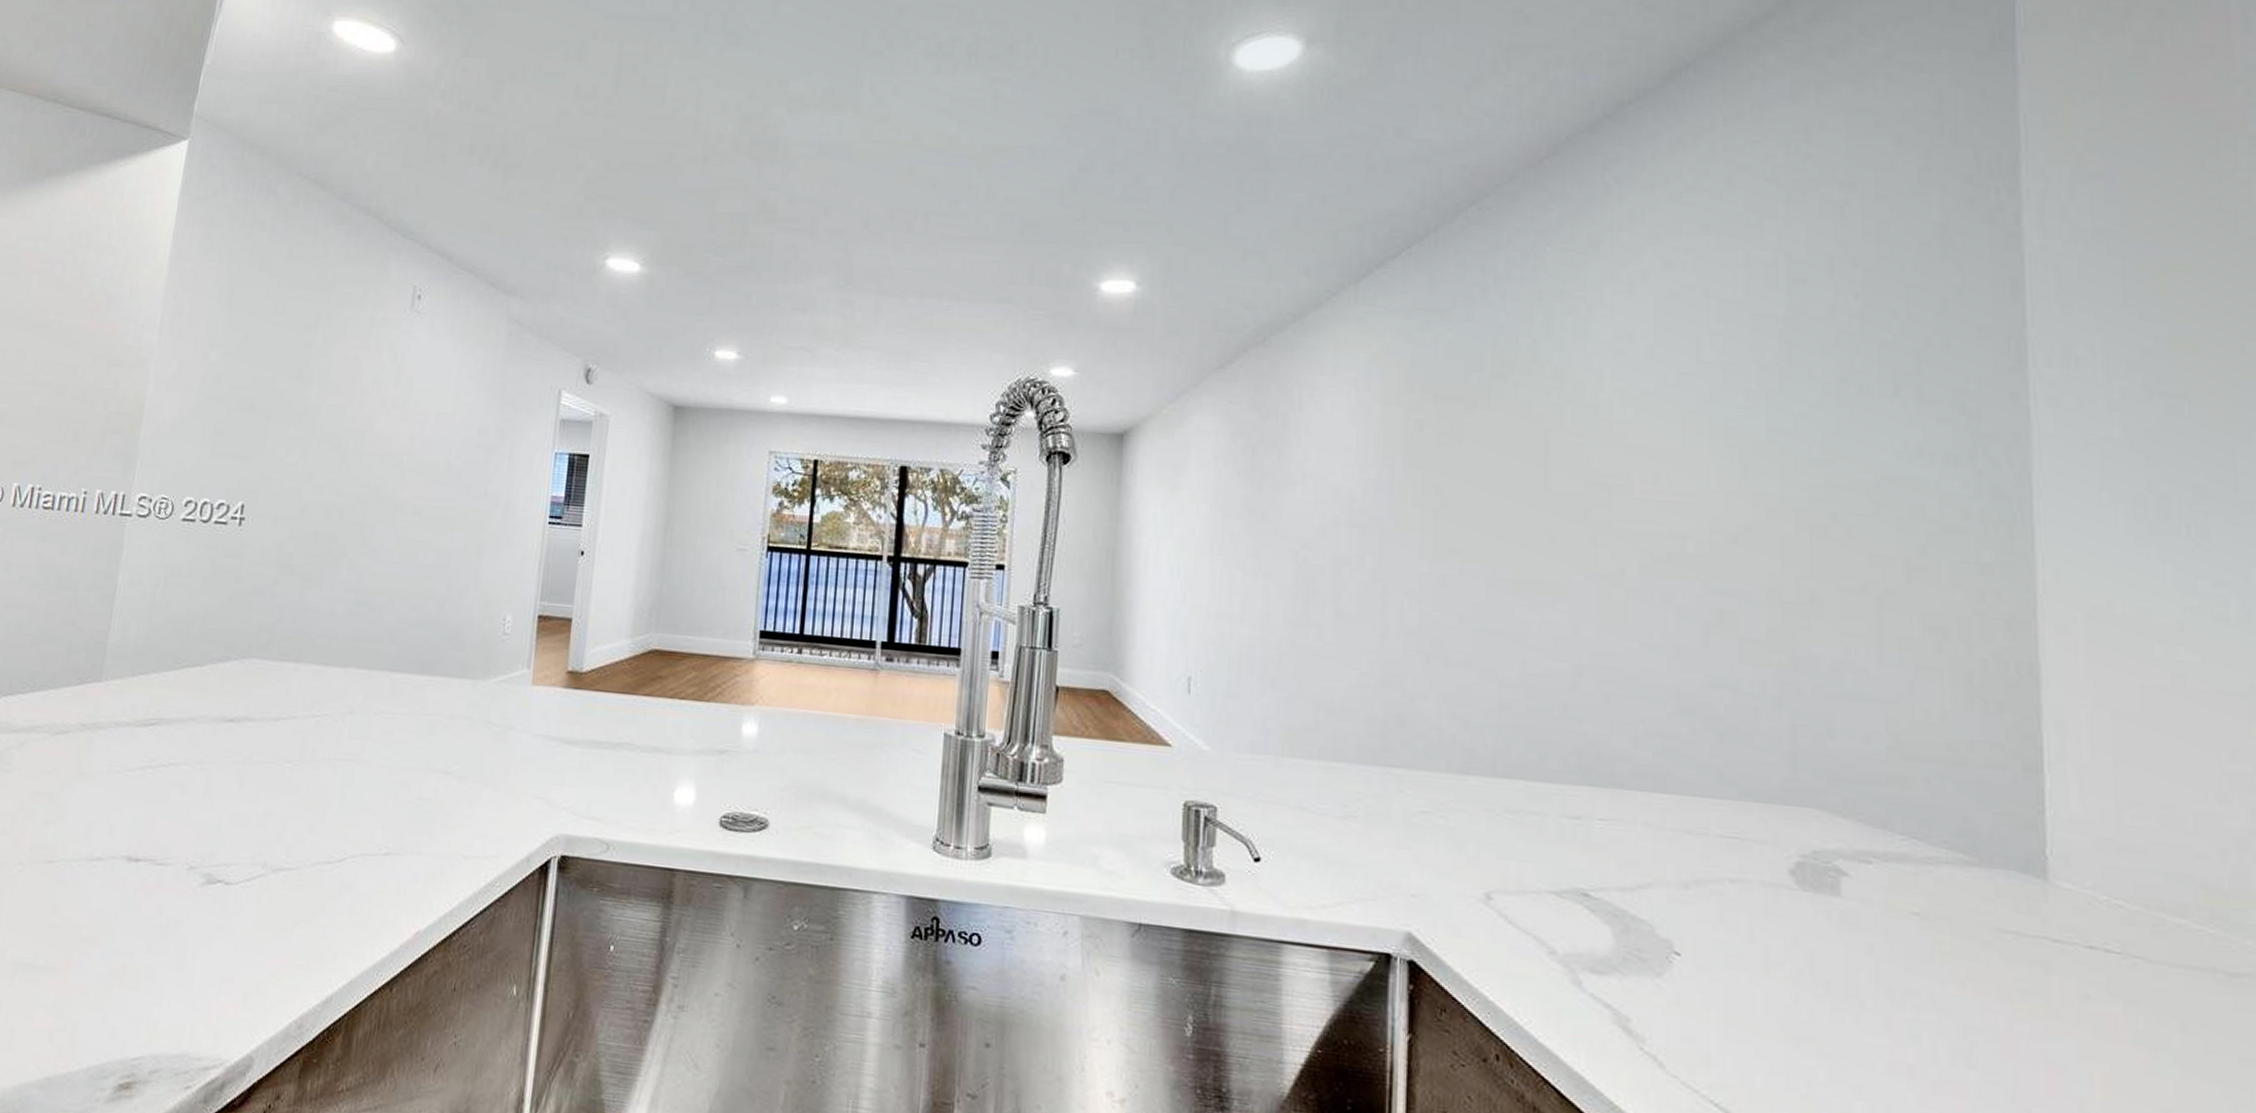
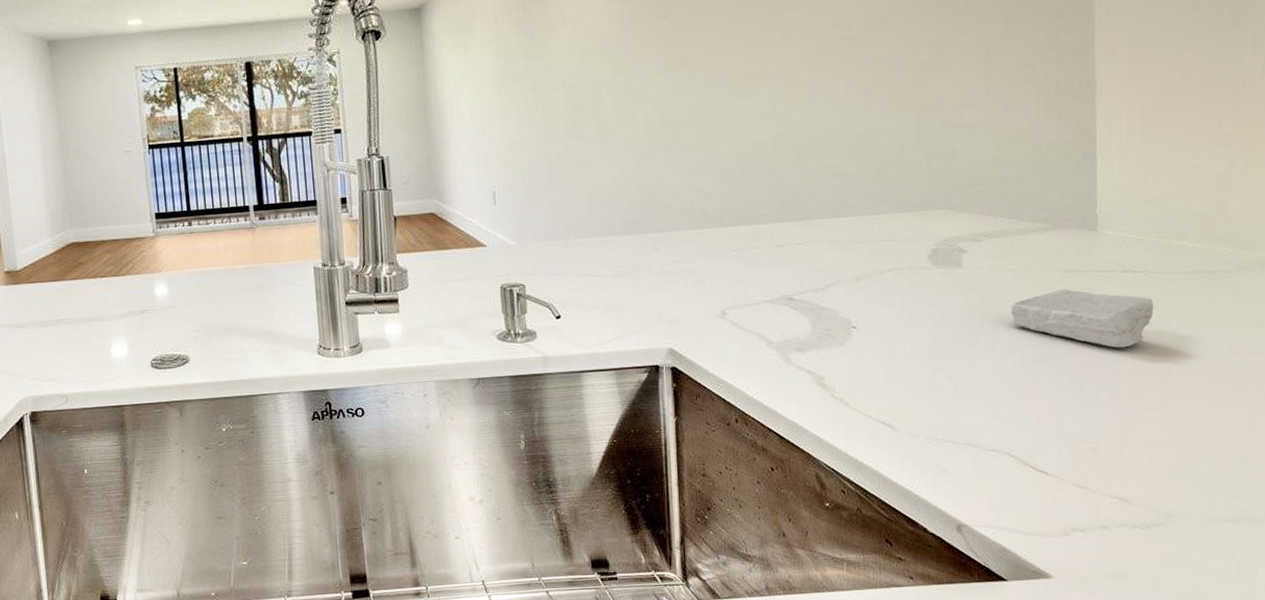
soap bar: none [1914,955,2141,1065] -> present [1011,288,1154,348]

